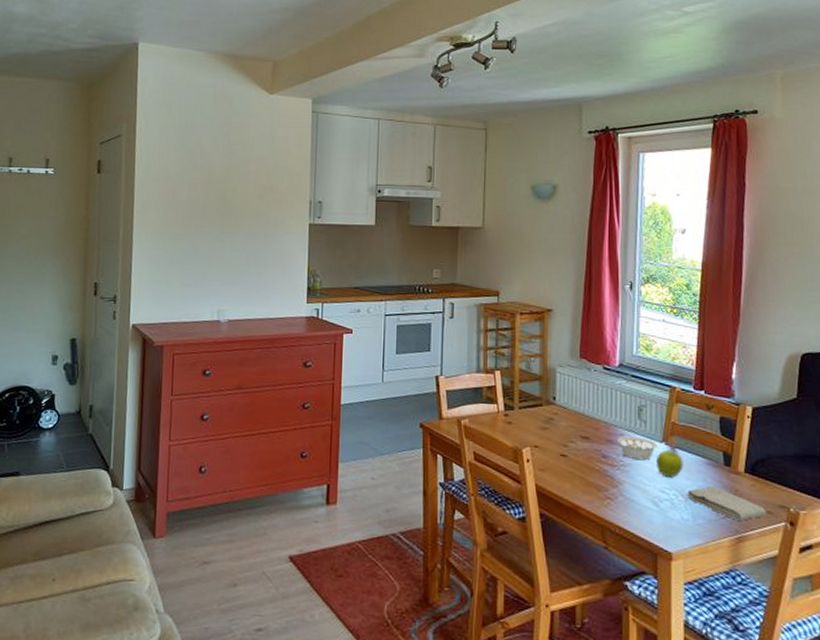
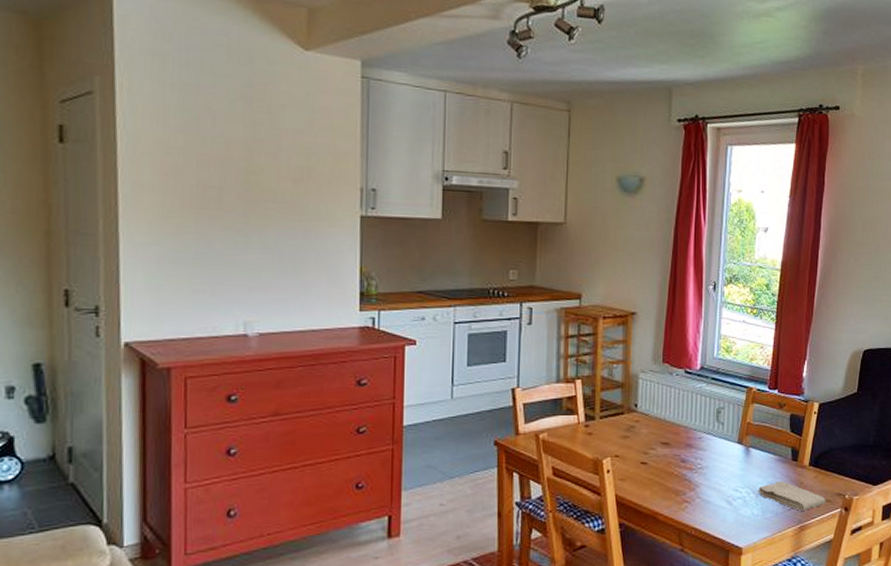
legume: present [618,436,666,461] -> none [696,439,741,462]
fruit: present [655,449,684,478] -> none [731,449,756,476]

